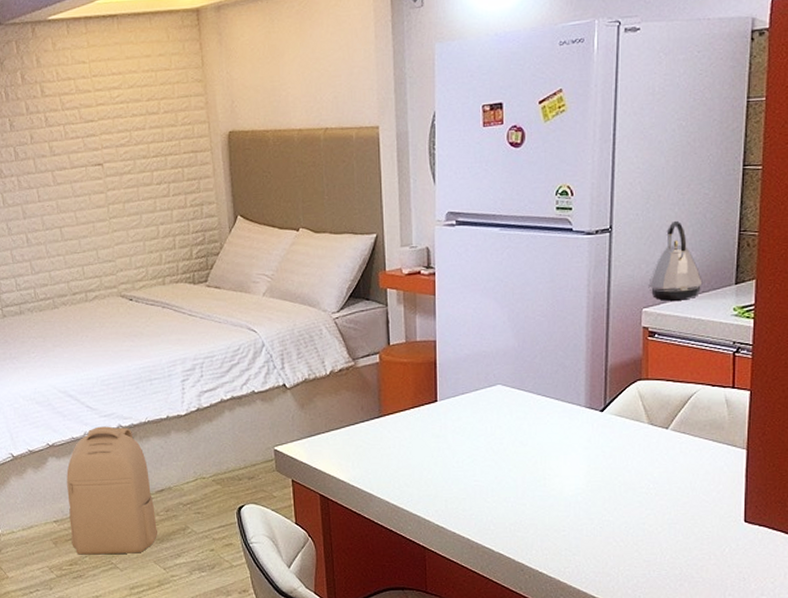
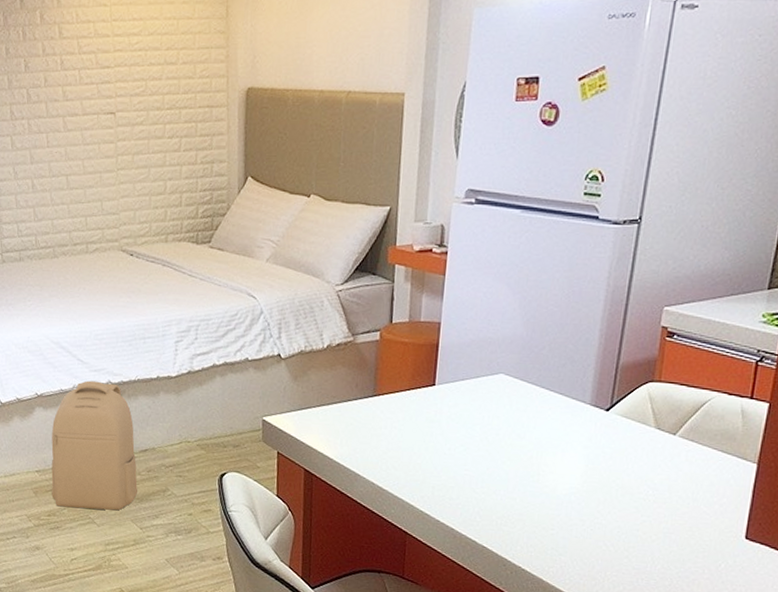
kettle: present [650,220,703,301] -> none [674,216,733,302]

